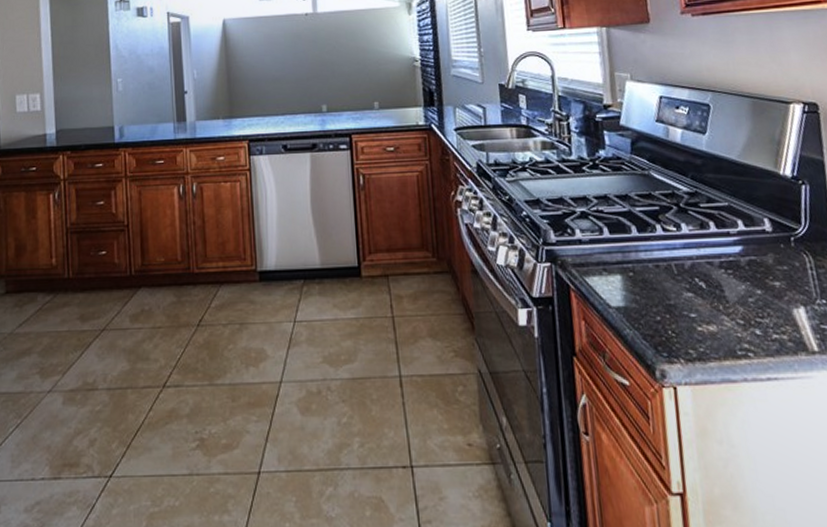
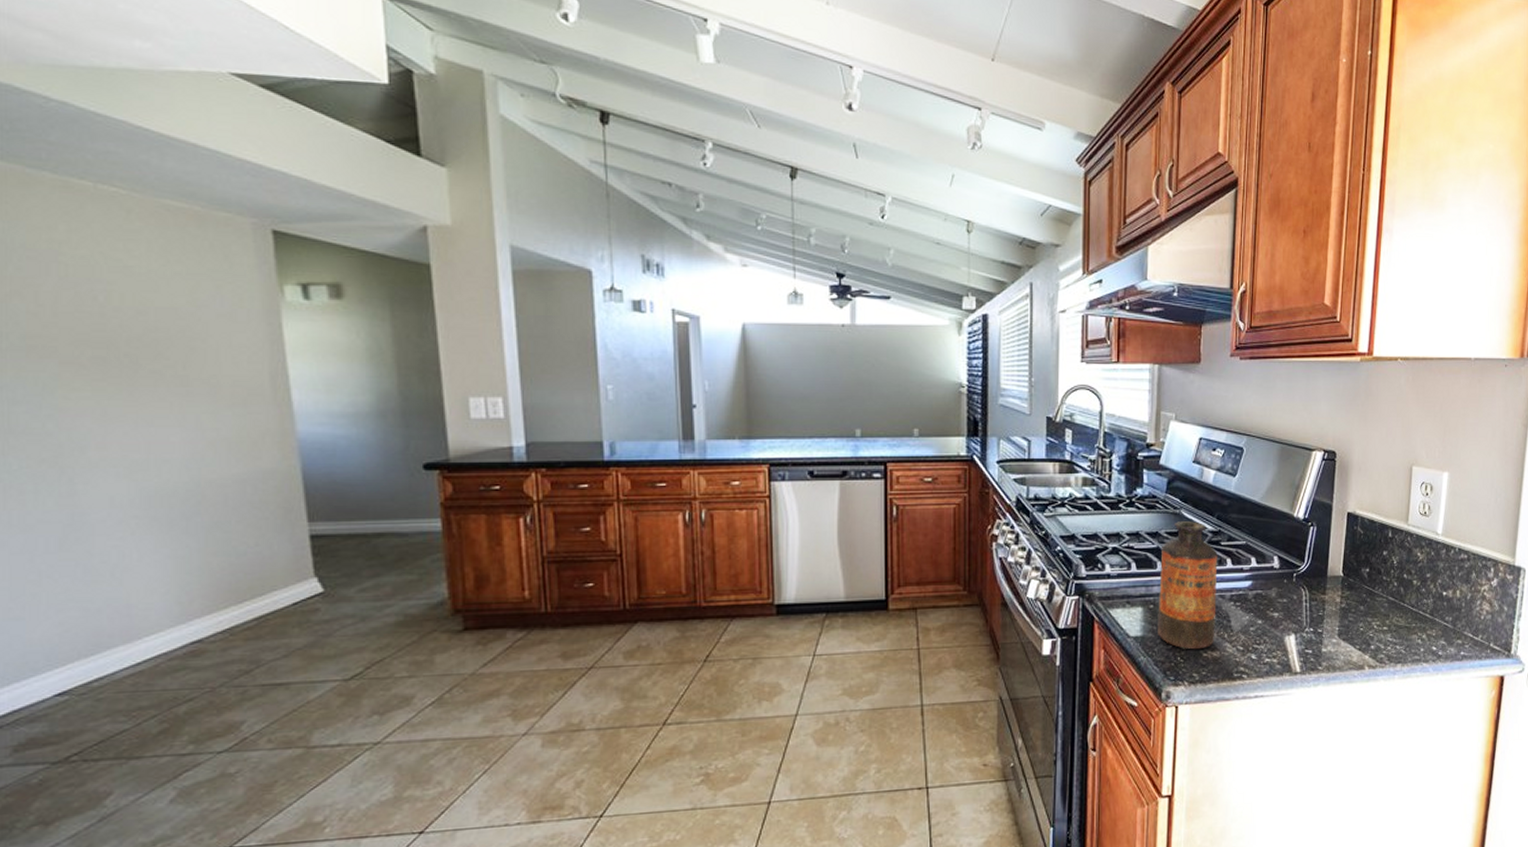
bottle: none [633,182,708,323] -> present [1158,521,1218,650]

